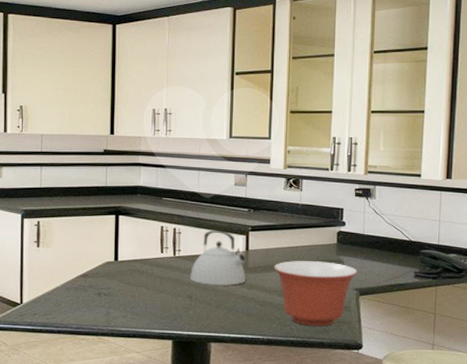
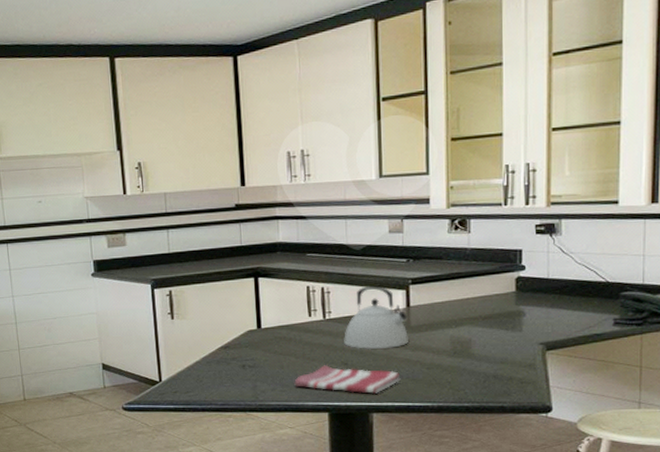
dish towel: none [144,297,237,325] -> present [294,365,401,394]
mixing bowl: present [274,260,357,326] -> none [441,313,542,389]

